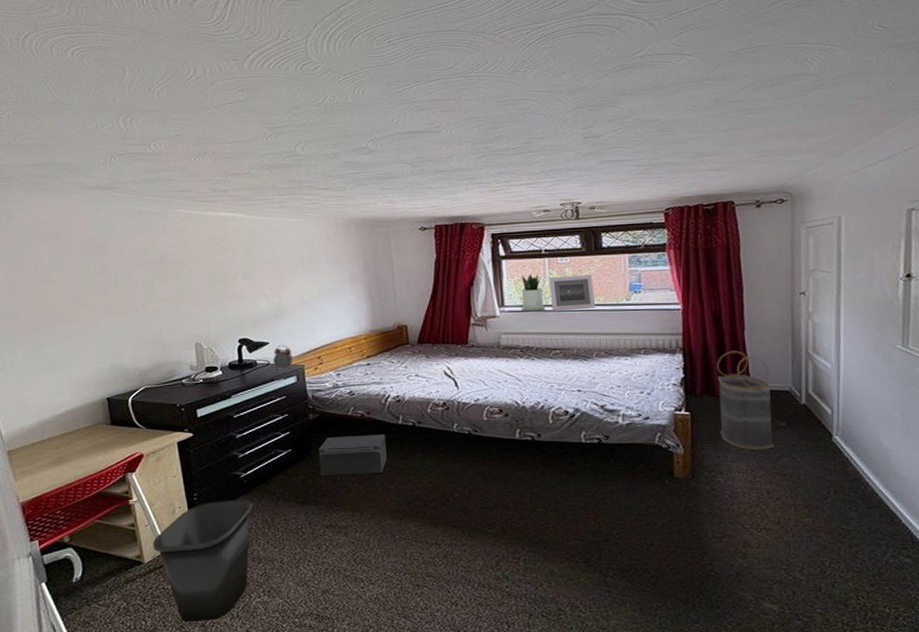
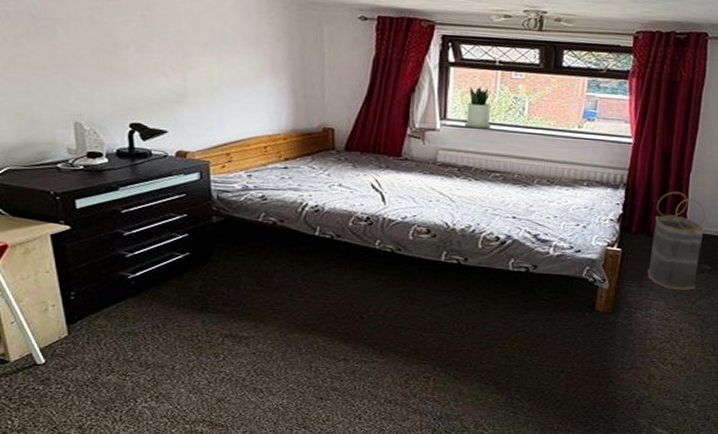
waste bin: present [153,499,254,623] -> none [21,301,143,424]
alarm clock: present [273,345,293,371] -> none [172,135,197,164]
storage box: present [318,435,387,476] -> none [221,243,300,285]
picture frame: present [549,275,596,311] -> none [498,92,547,132]

